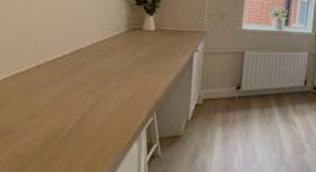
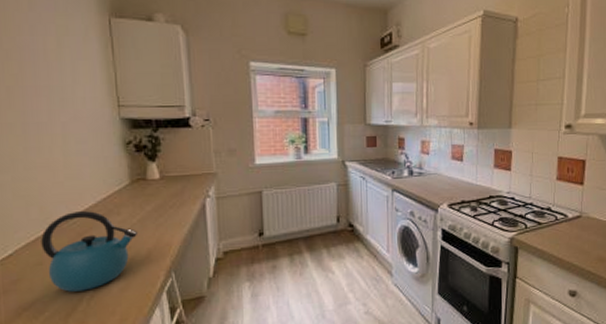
kettle: none [31,50,128,121] -> present [41,211,139,292]

